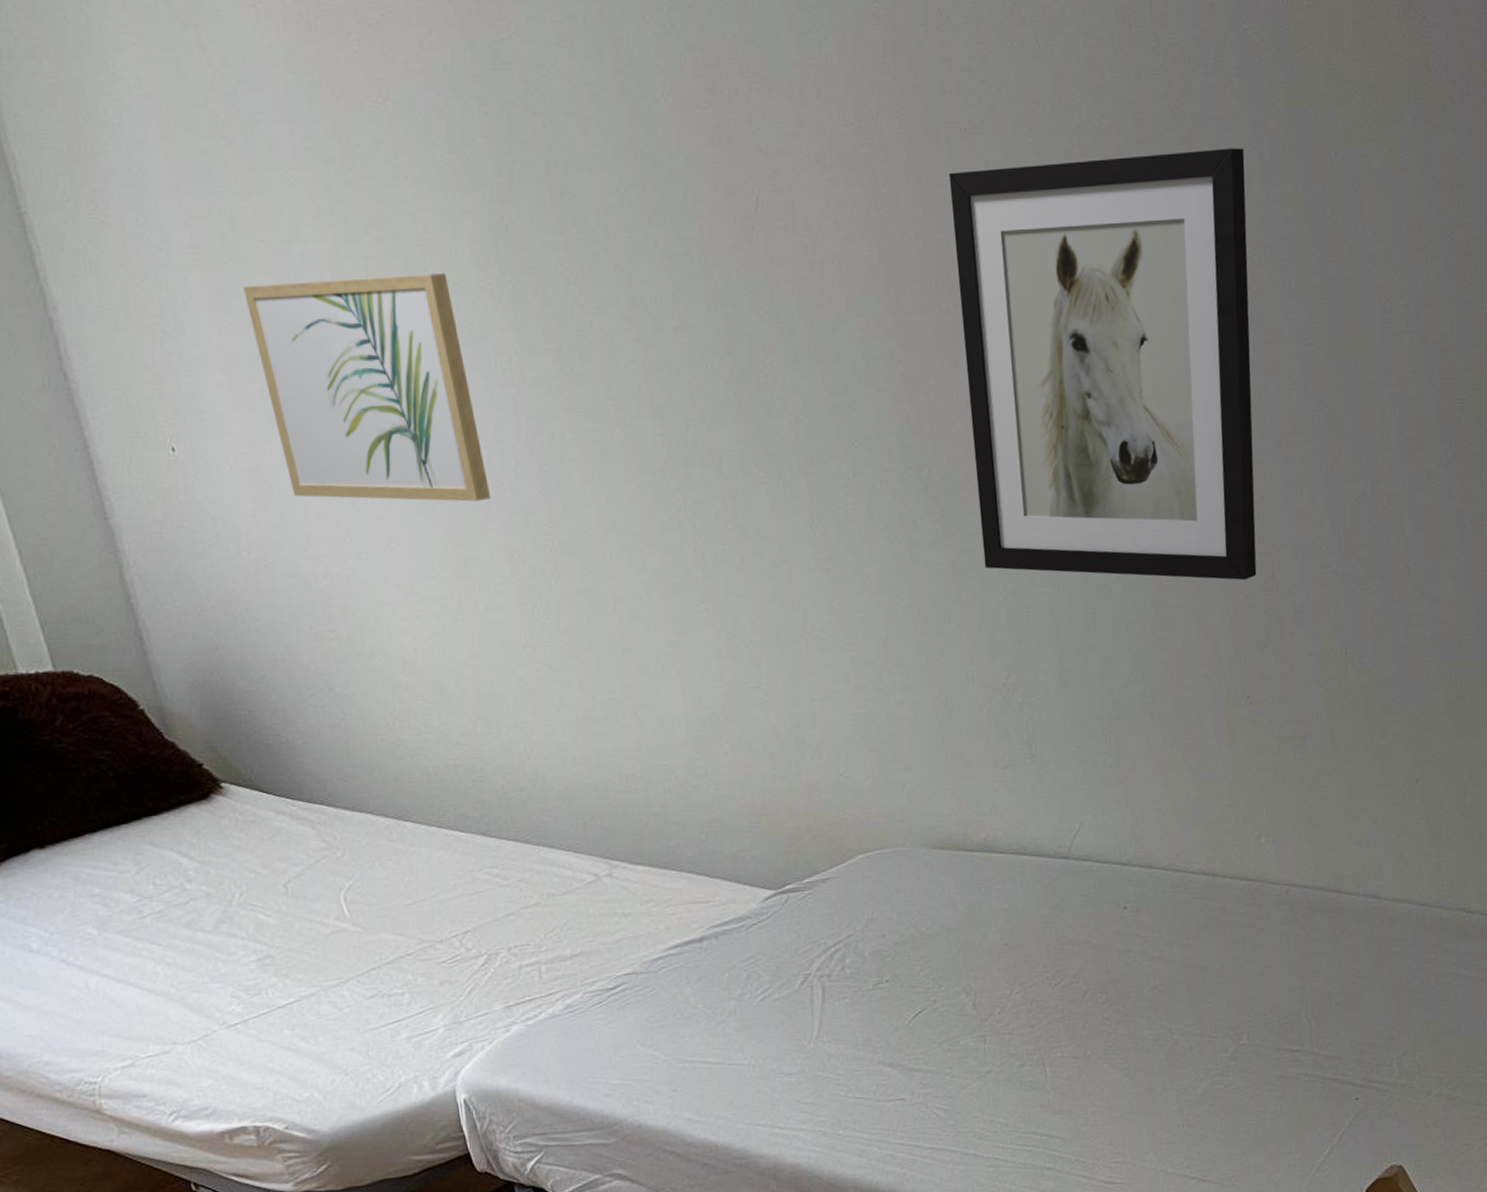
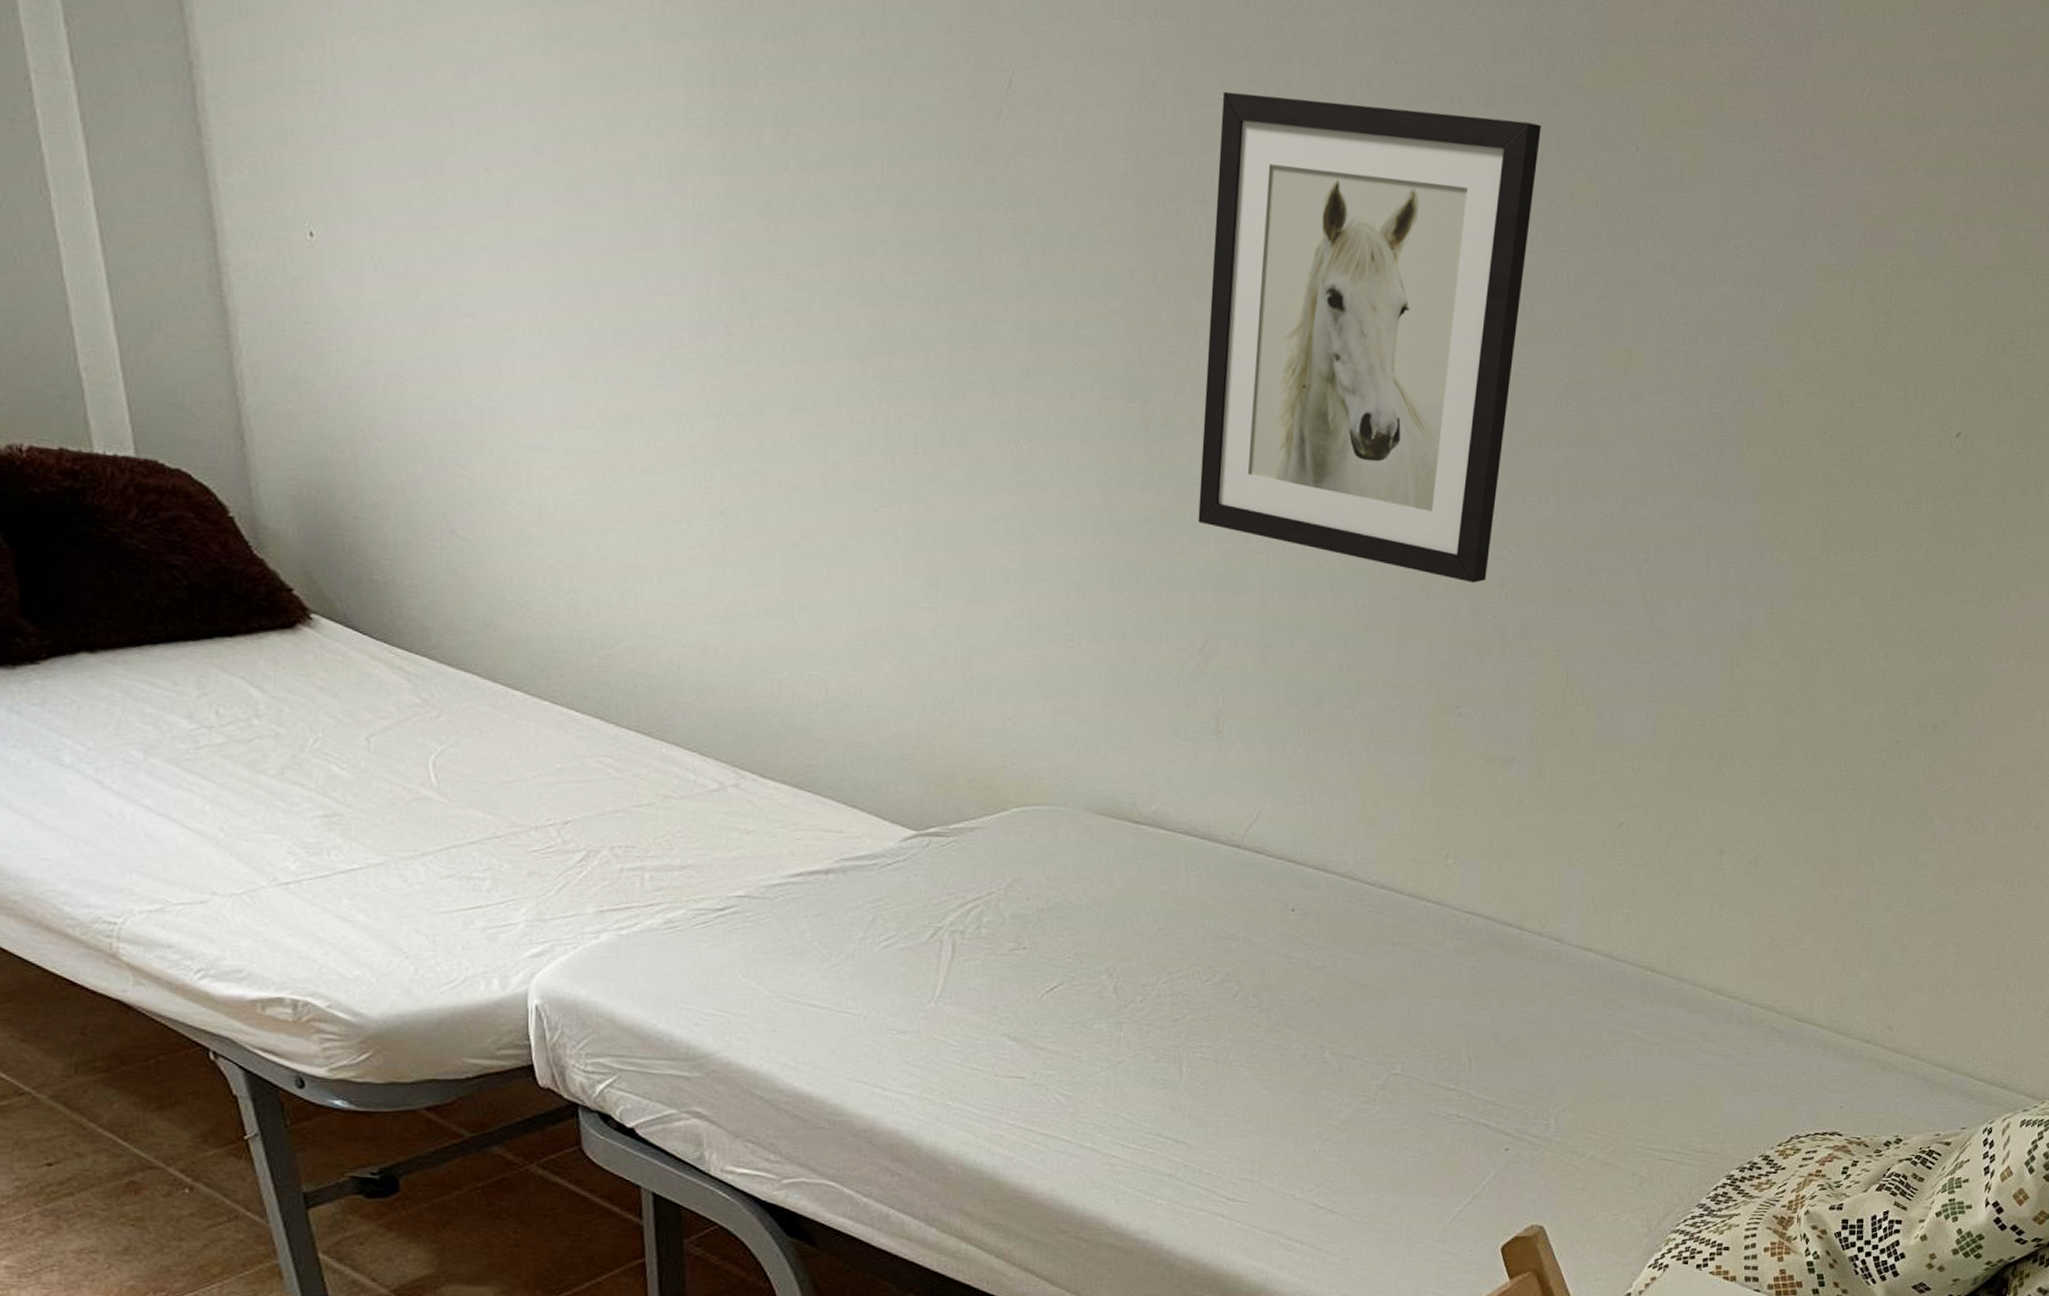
wall art: present [242,273,490,502] -> none [418,67,666,354]

